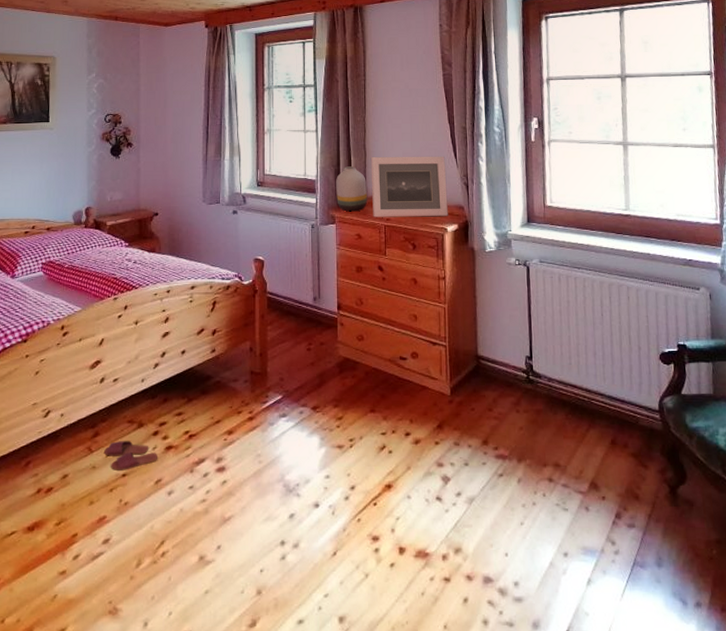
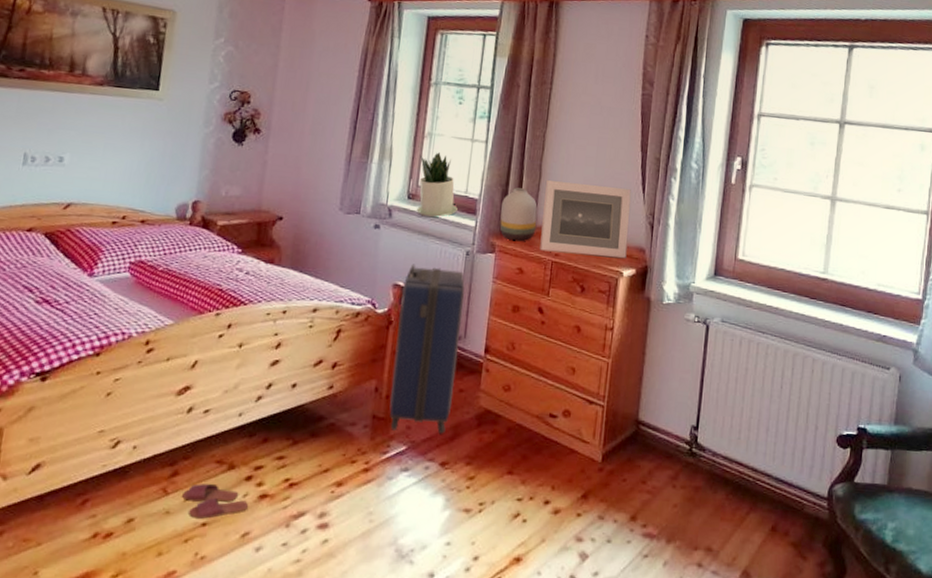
suitcase: none [261,240,316,383] -> present [389,264,465,434]
planter: none [264,145,299,200] -> present [416,152,458,218]

